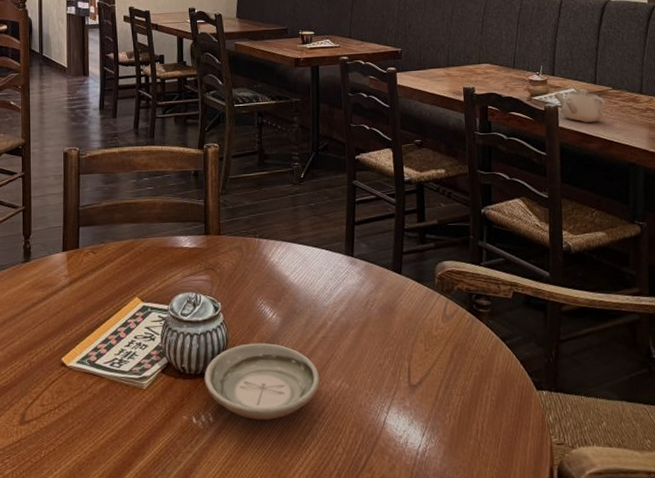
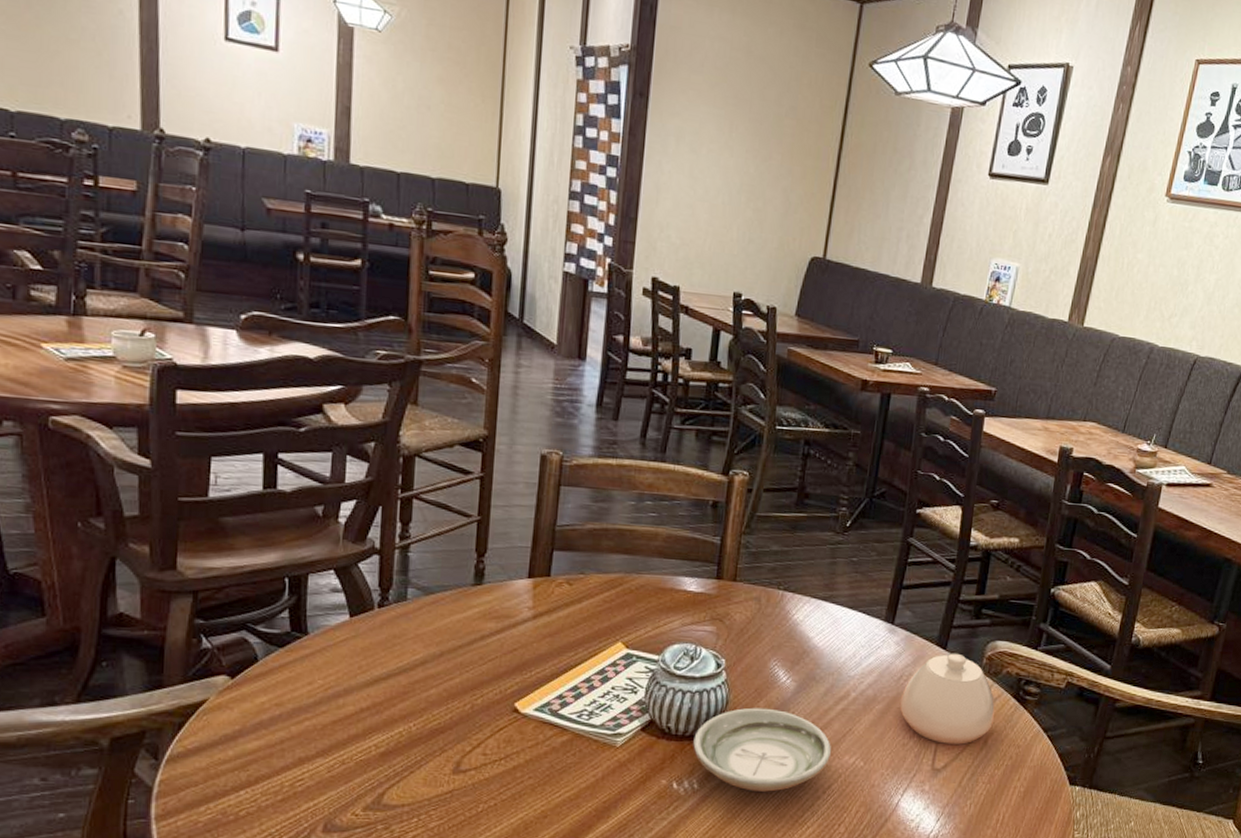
sugar bowl: none [370,276,456,361] -> present [899,653,995,745]
teapot: present [554,88,606,122] -> none [1161,467,1216,508]

